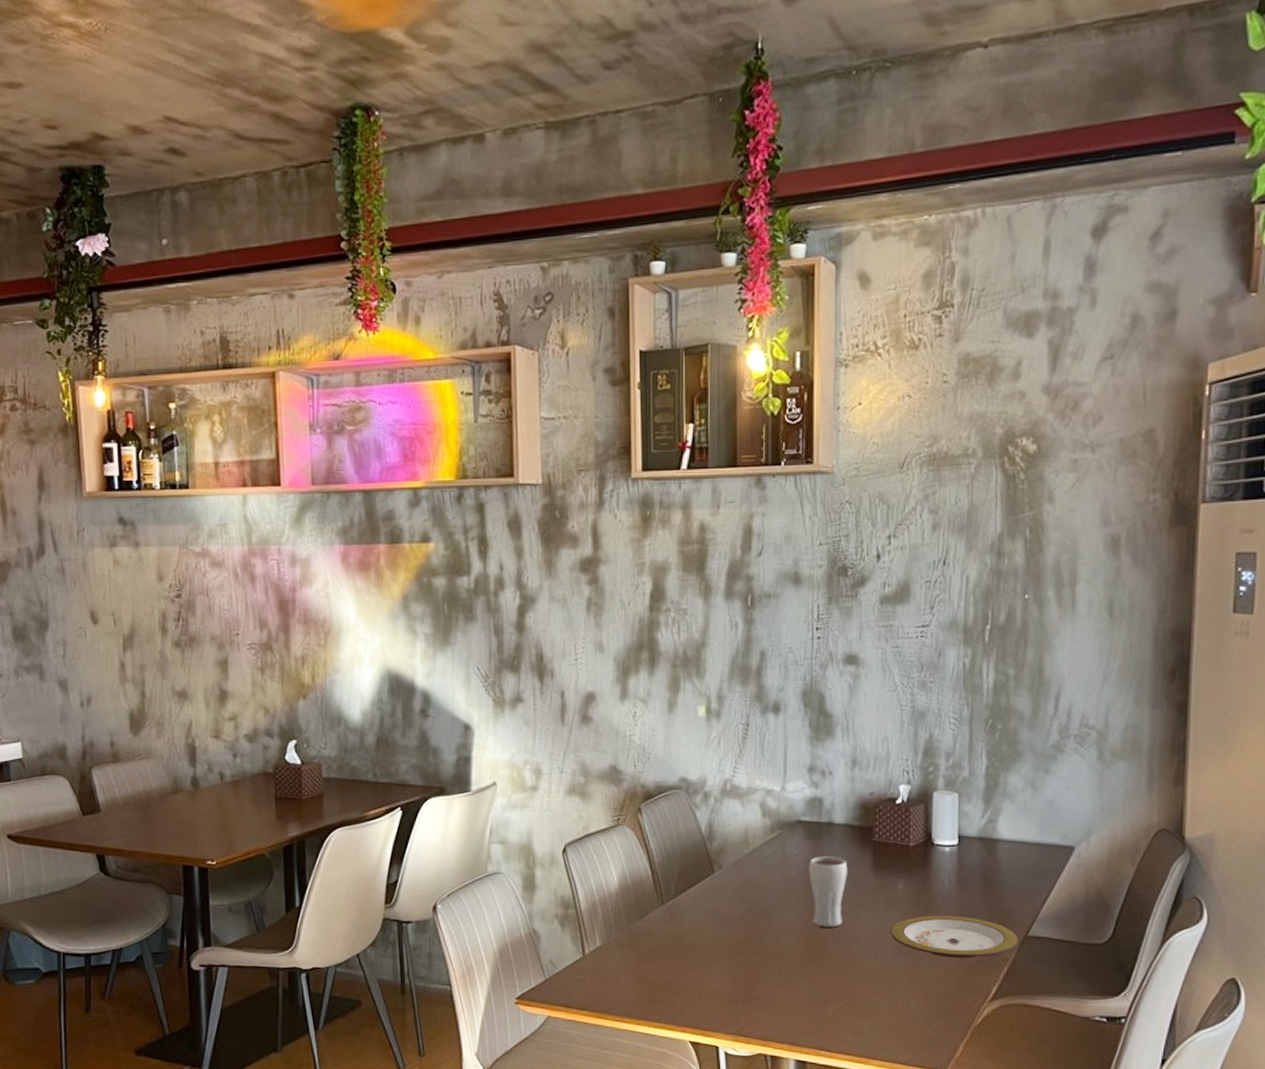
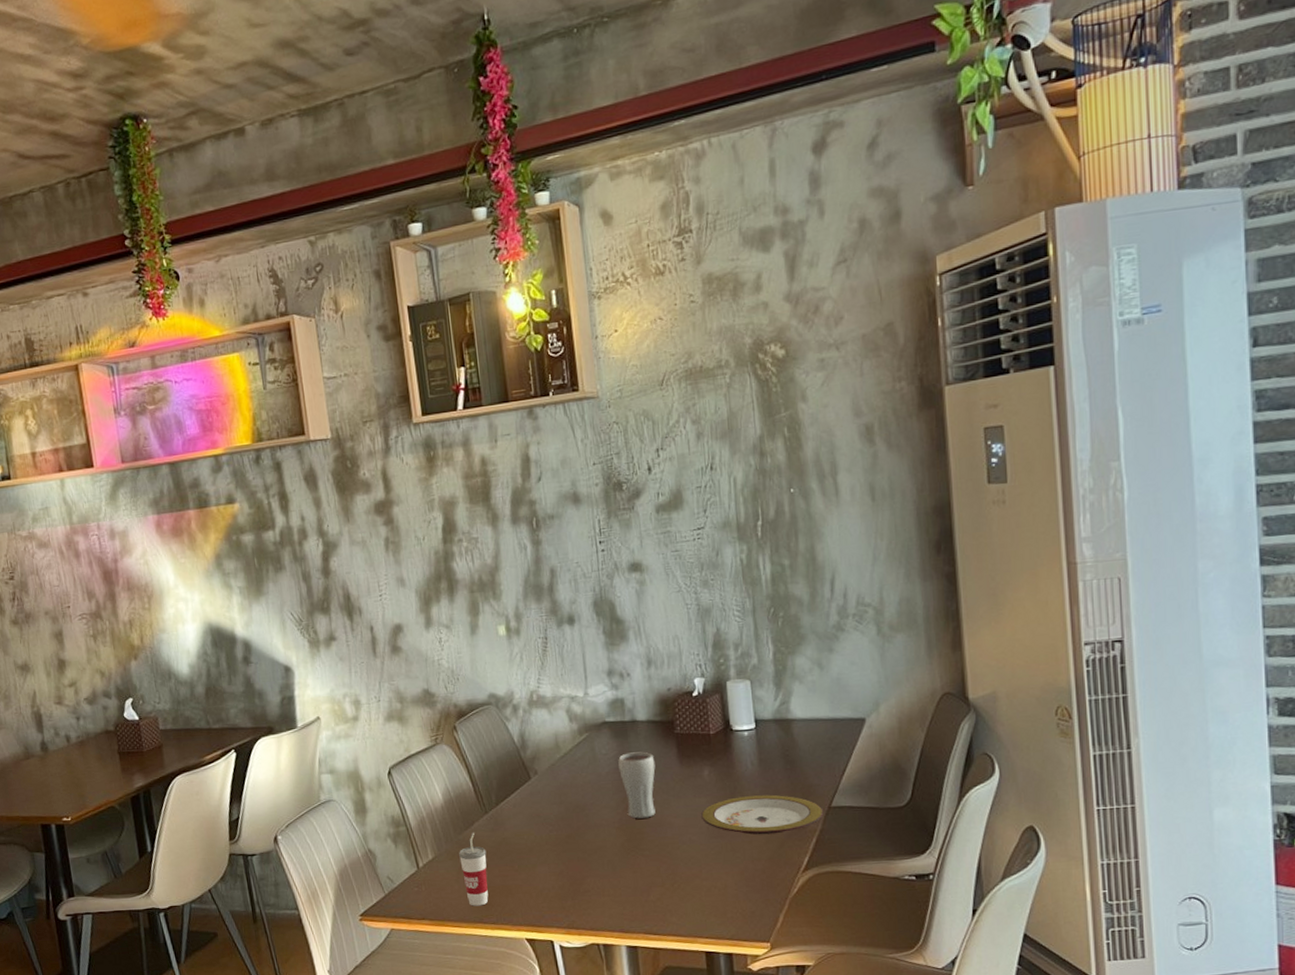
cup: none [629,923,658,1002] -> present [459,832,488,906]

